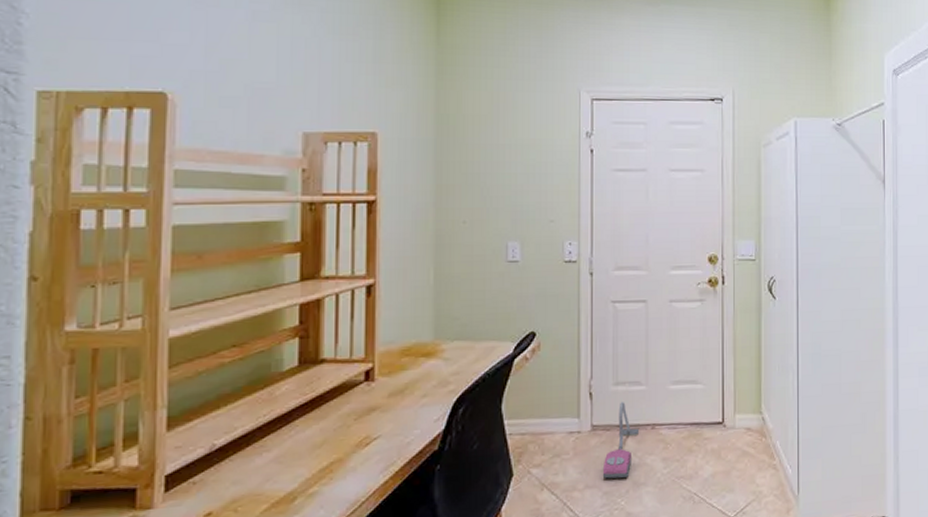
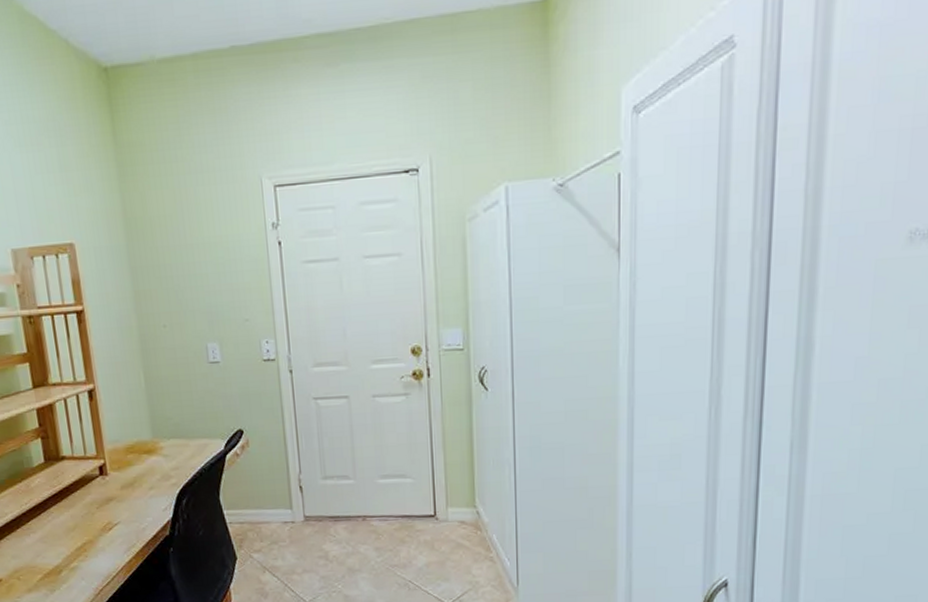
vacuum cleaner: present [602,402,640,479] -> none [318,495,351,565]

